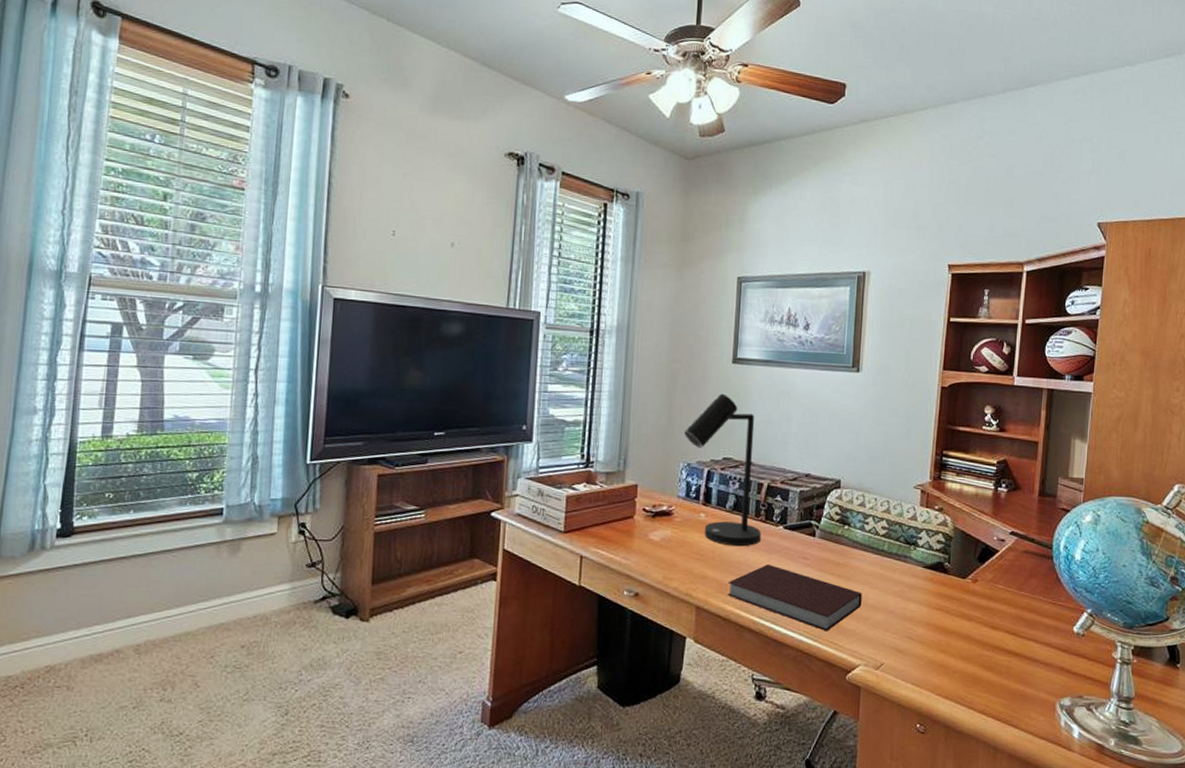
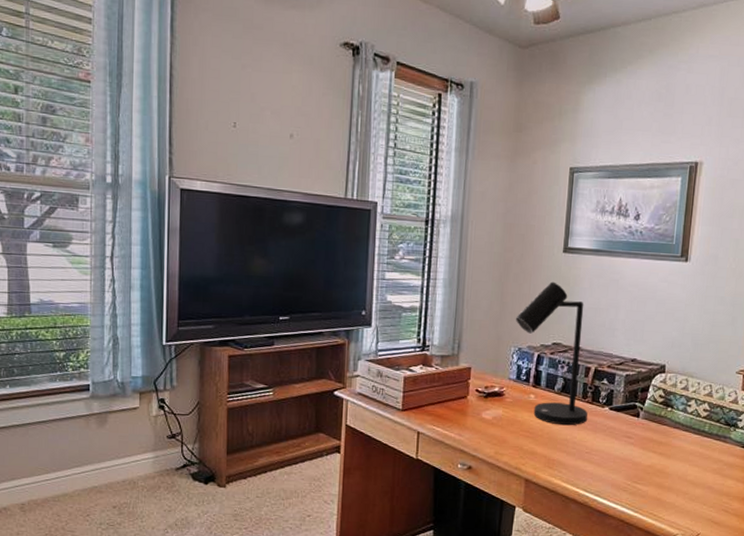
notebook: present [727,565,862,631] -> none [554,442,682,504]

